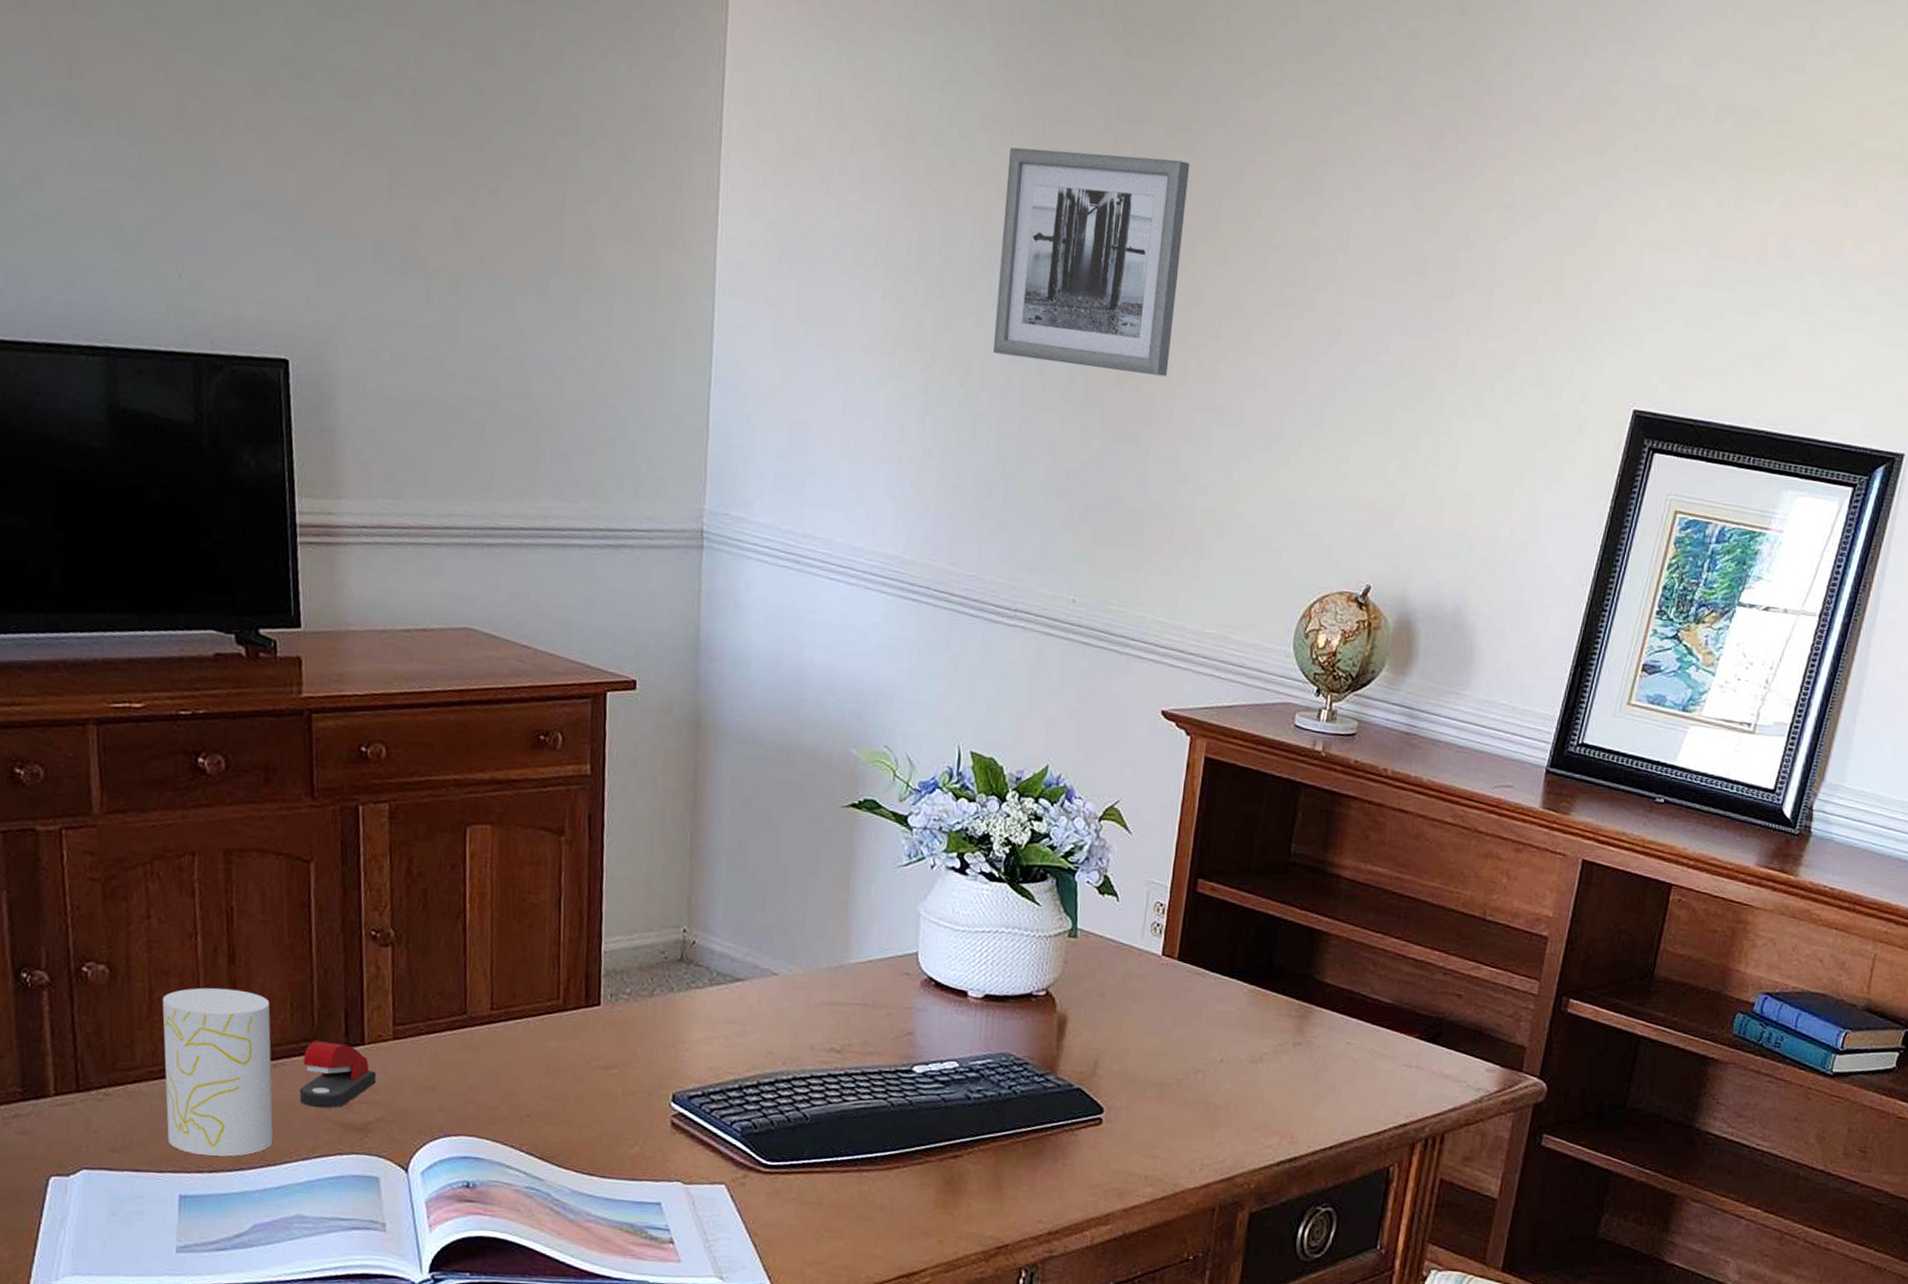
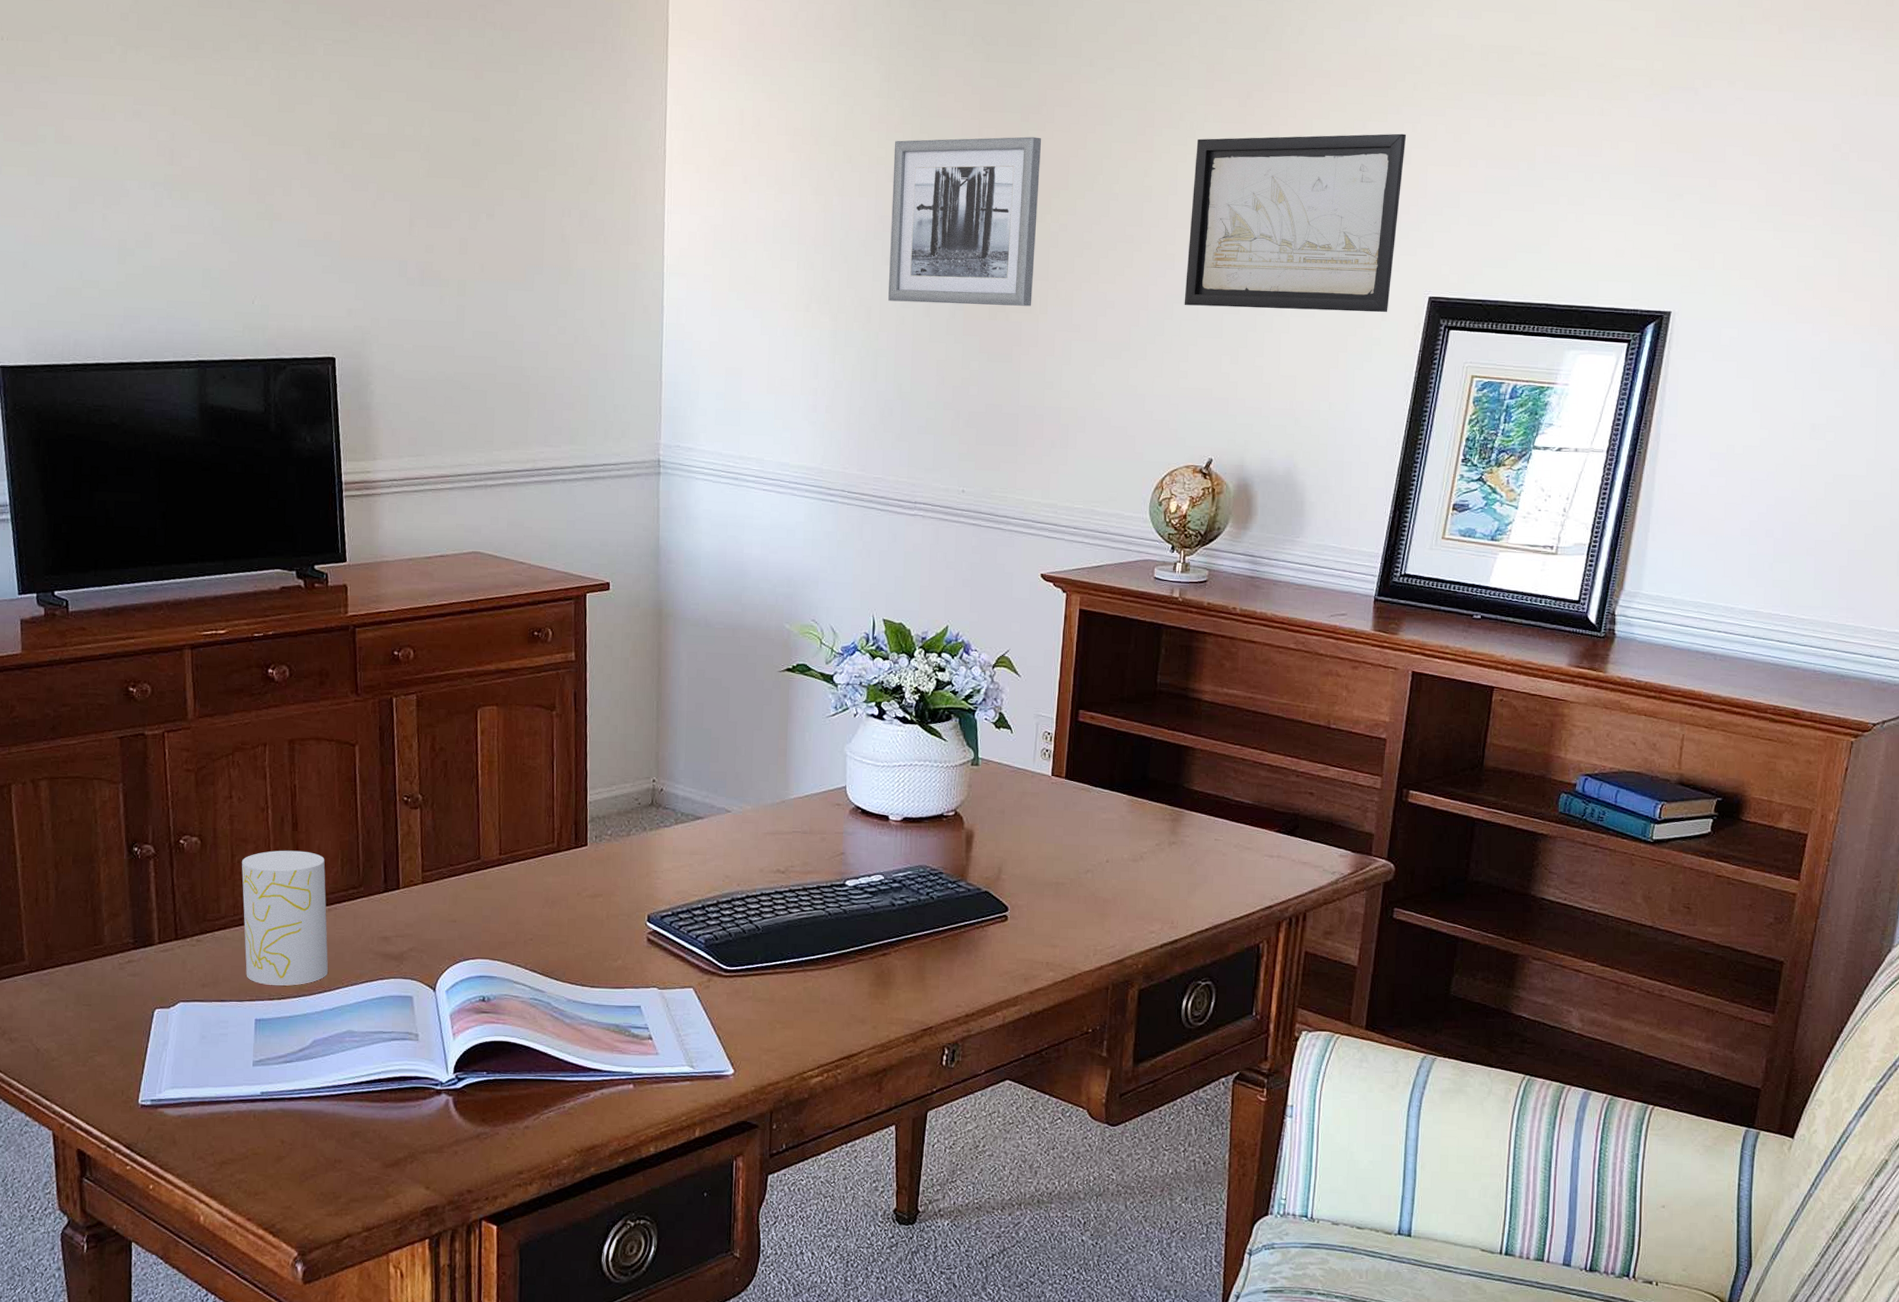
stapler: present [299,1041,377,1109] -> none [349,888,410,943]
wall art: none [1348,184,1622,425] -> present [1184,133,1407,313]

